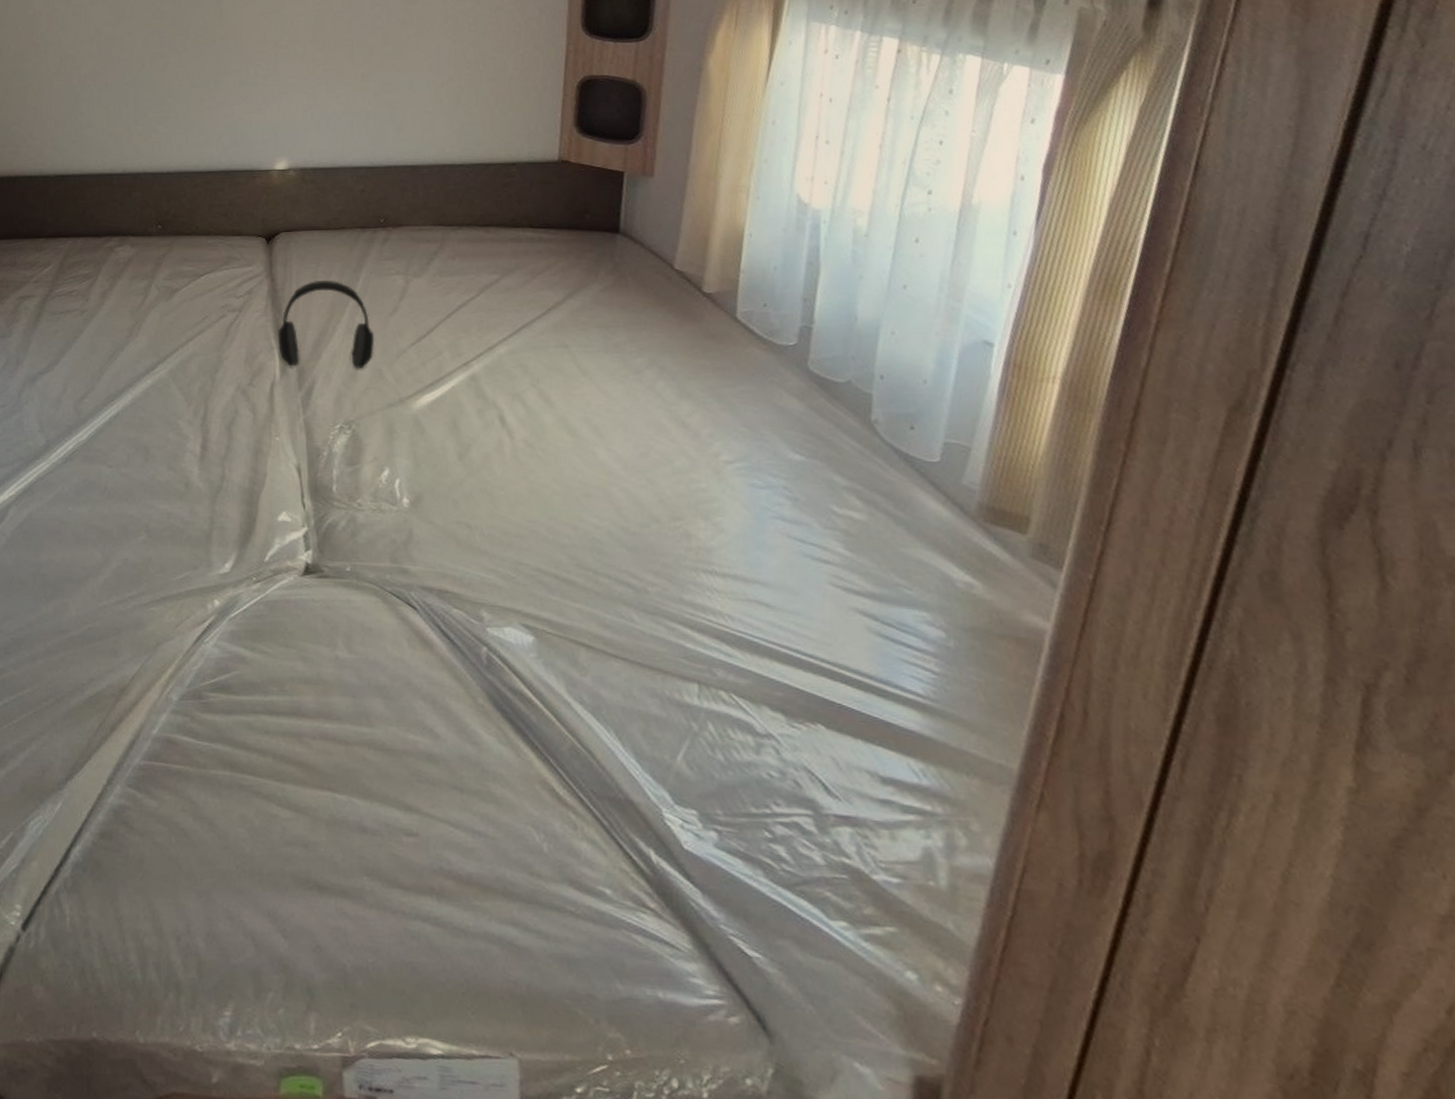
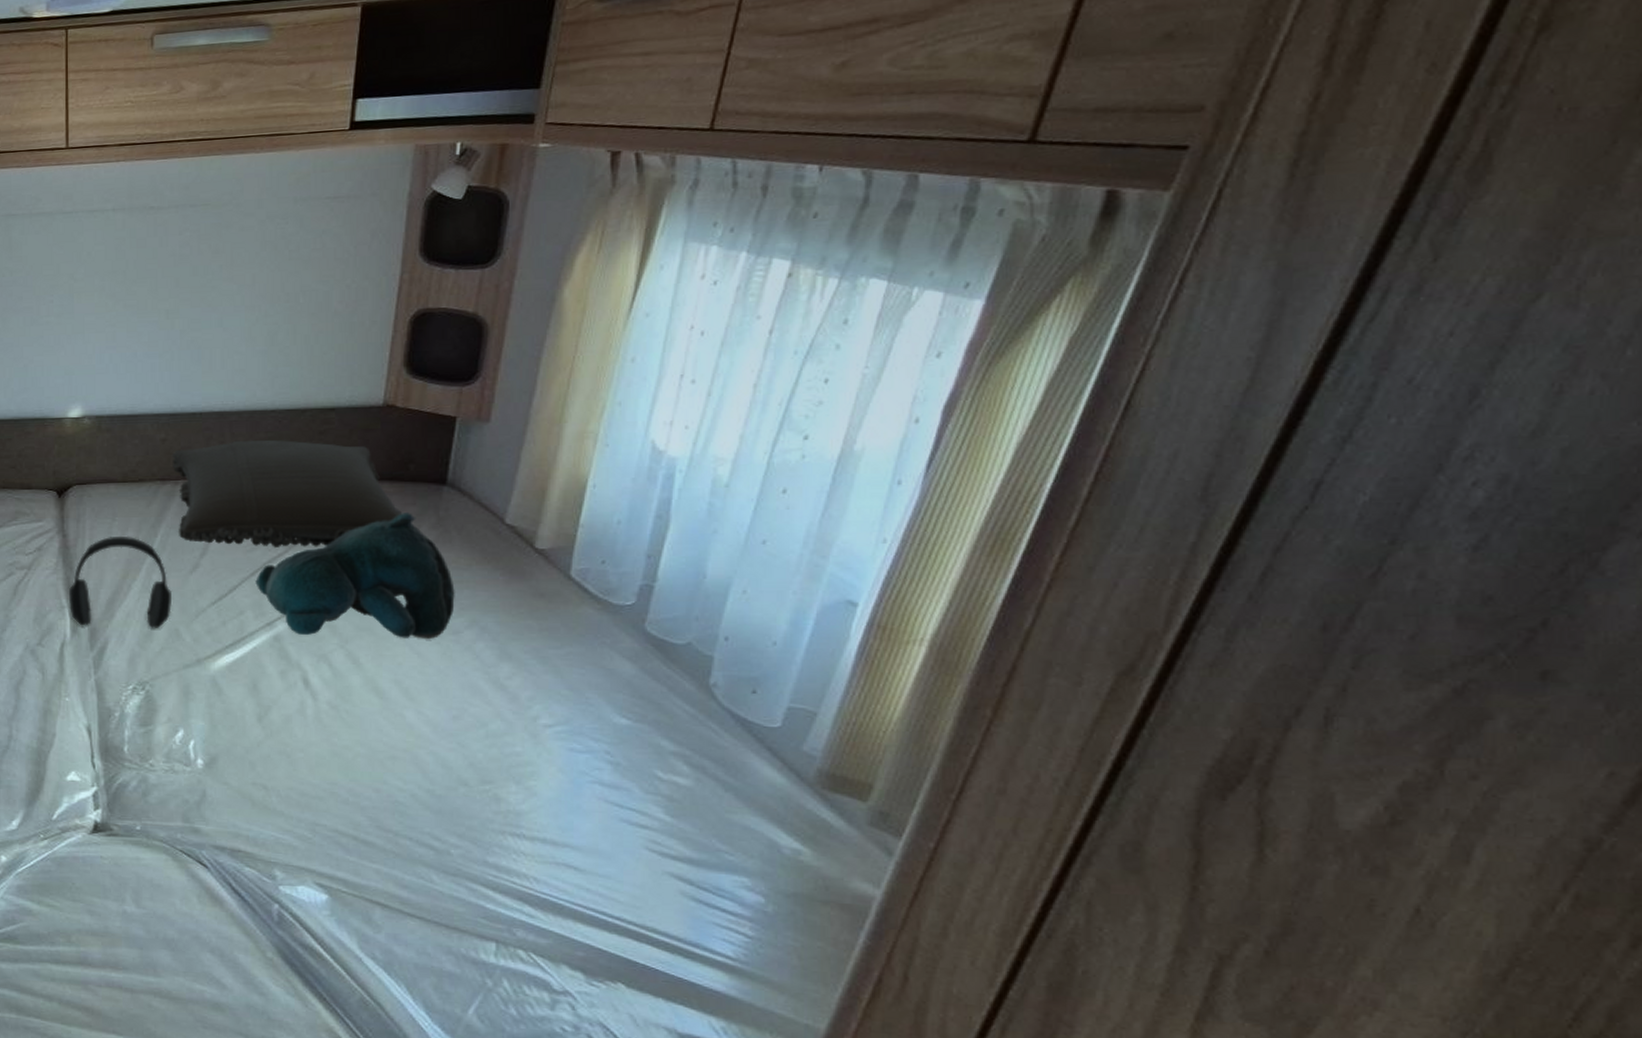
pillow: none [370,191,581,291] -> present [171,439,402,547]
teddy bear: none [451,259,635,378] -> present [255,513,455,639]

